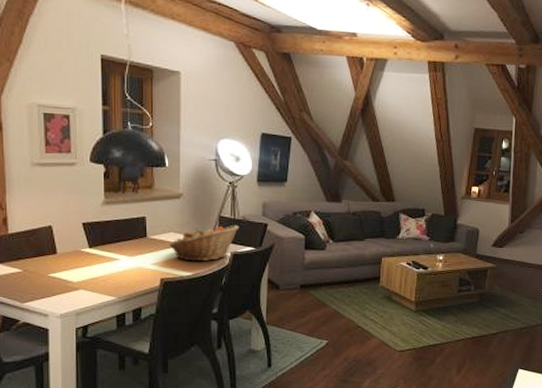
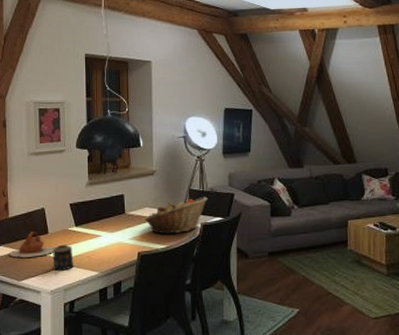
teapot: none [10,250,65,278] -> present [9,231,55,258]
candle: none [62,266,87,294] -> present [53,244,74,271]

